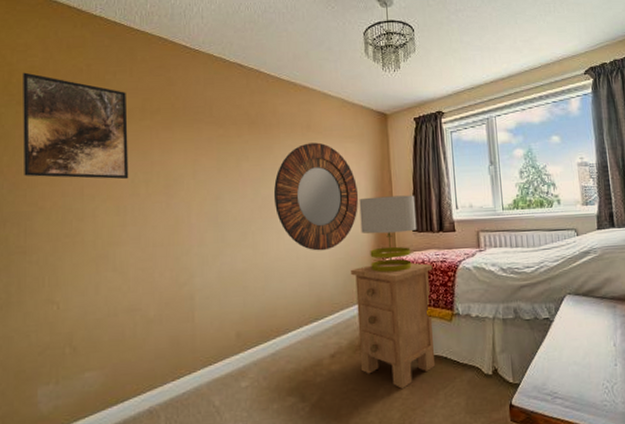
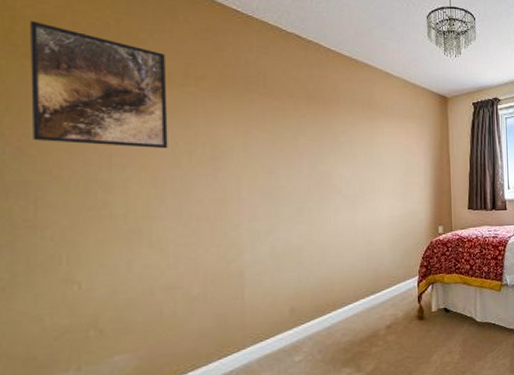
home mirror: present [273,142,359,251] -> none [332,121,418,227]
nightstand: present [351,262,436,389] -> none [409,238,486,354]
table lamp: present [359,195,417,273] -> none [418,175,472,248]

